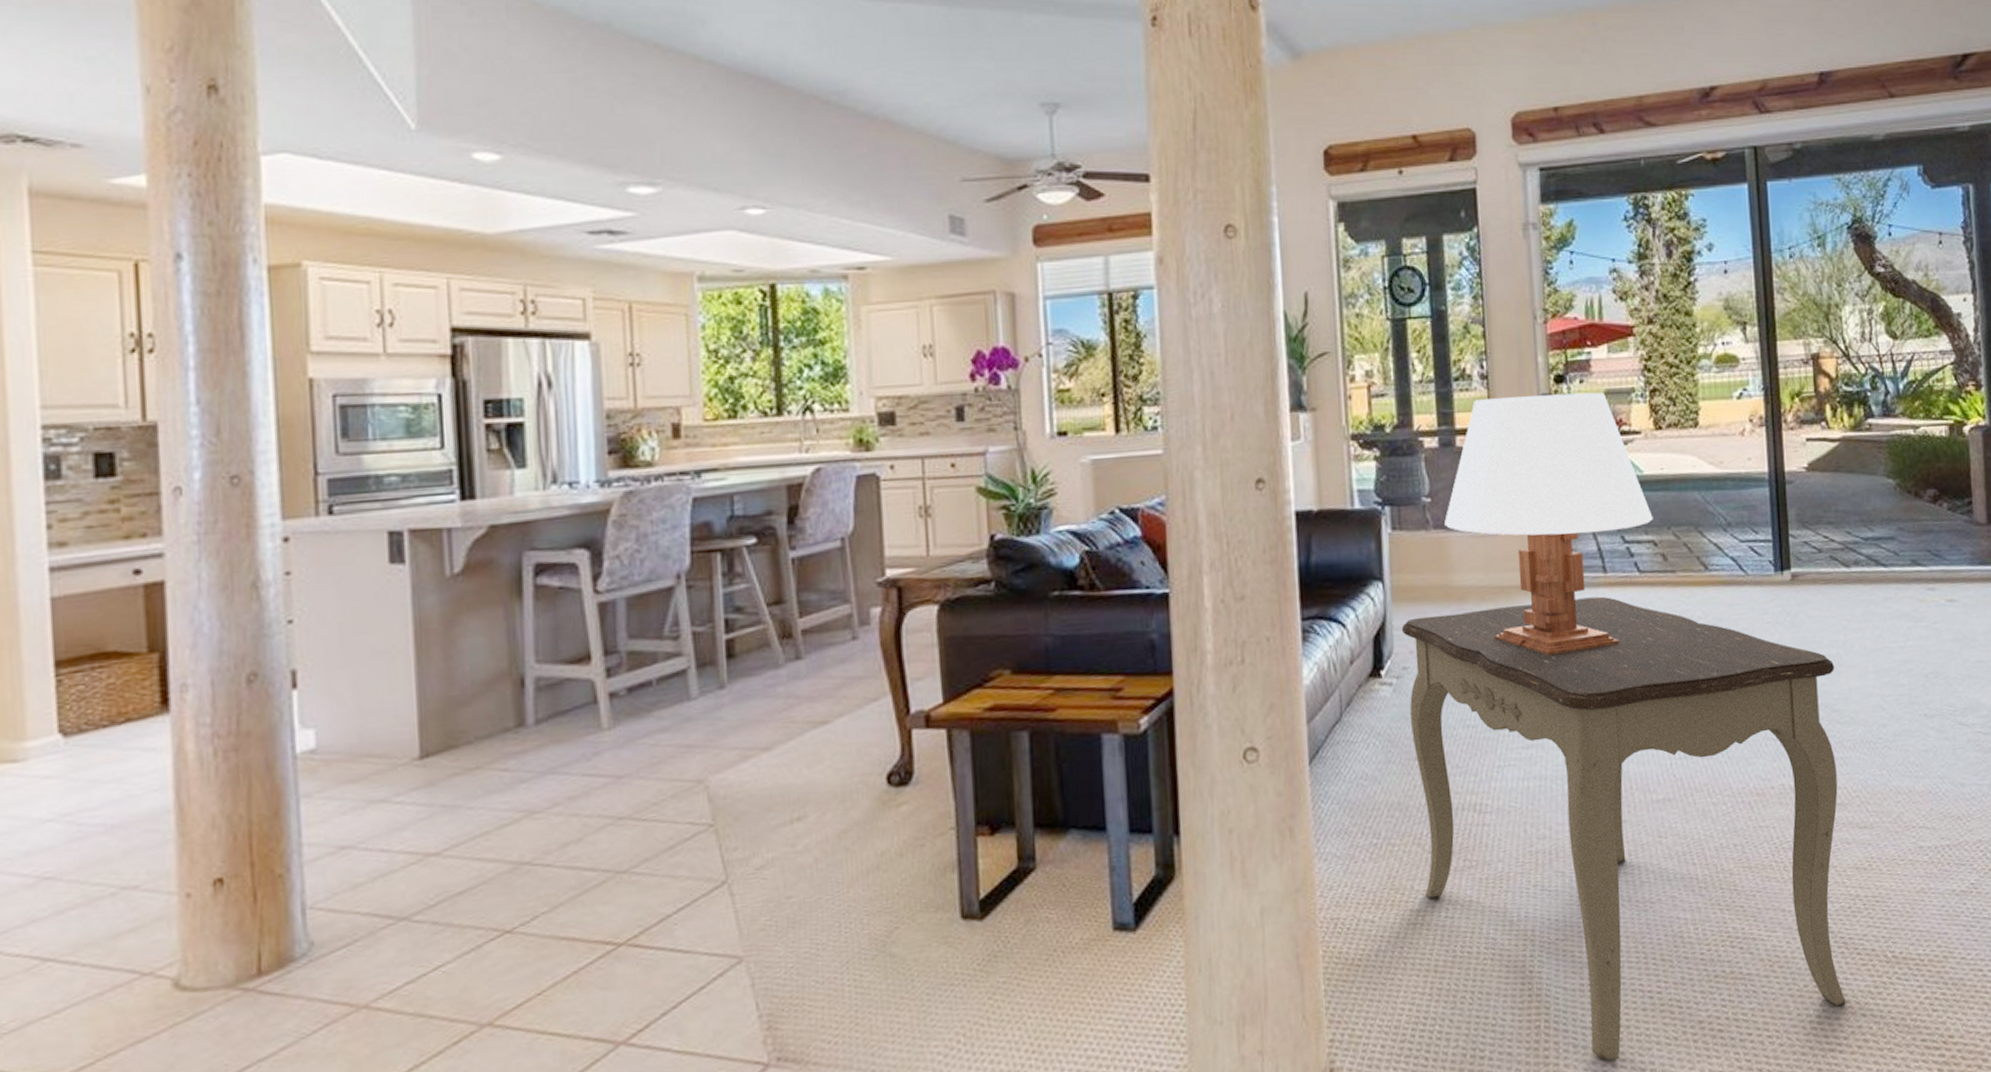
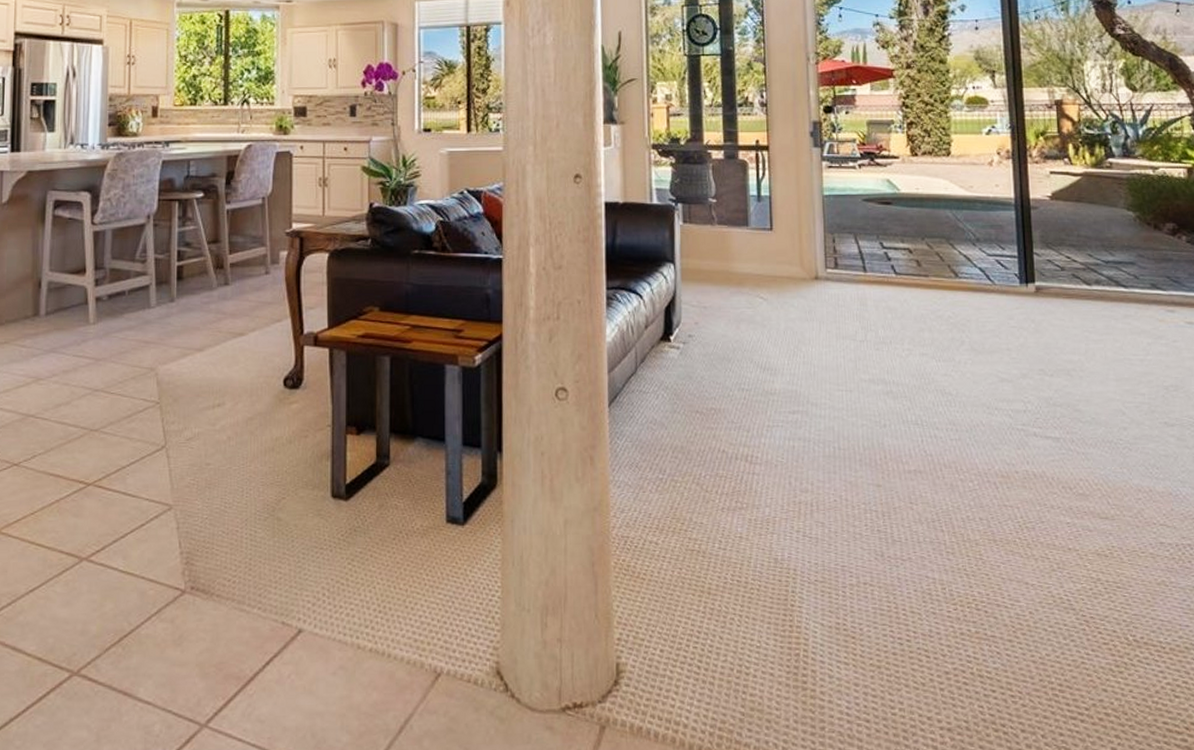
side table: present [1401,596,1846,1061] -> none [688,291,1087,695]
table lamp: present [1444,392,1653,656] -> none [727,122,909,337]

